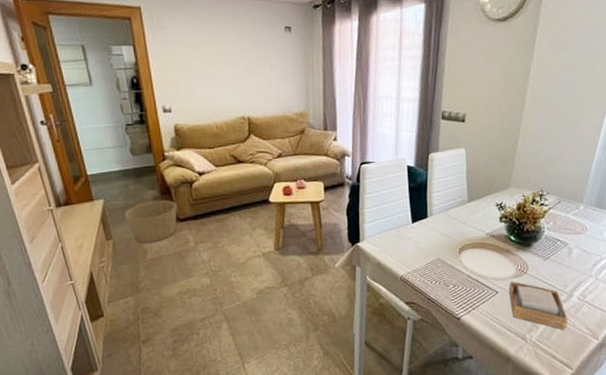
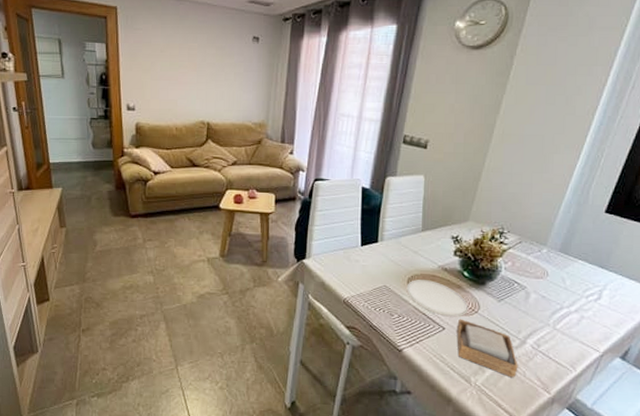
basket: present [125,200,177,244] -> none [80,194,130,235]

